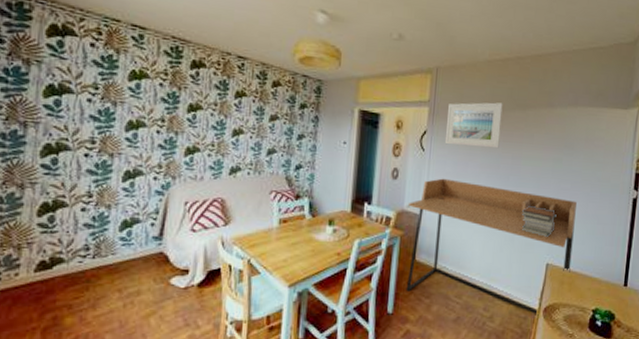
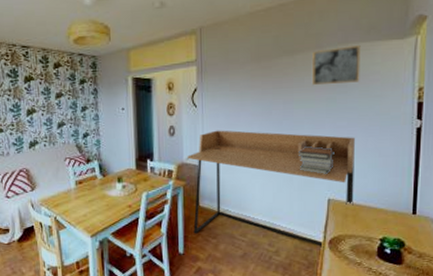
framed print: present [444,102,503,149] -> none [214,52,269,99]
wall art: none [541,108,589,146] -> present [312,46,361,86]

